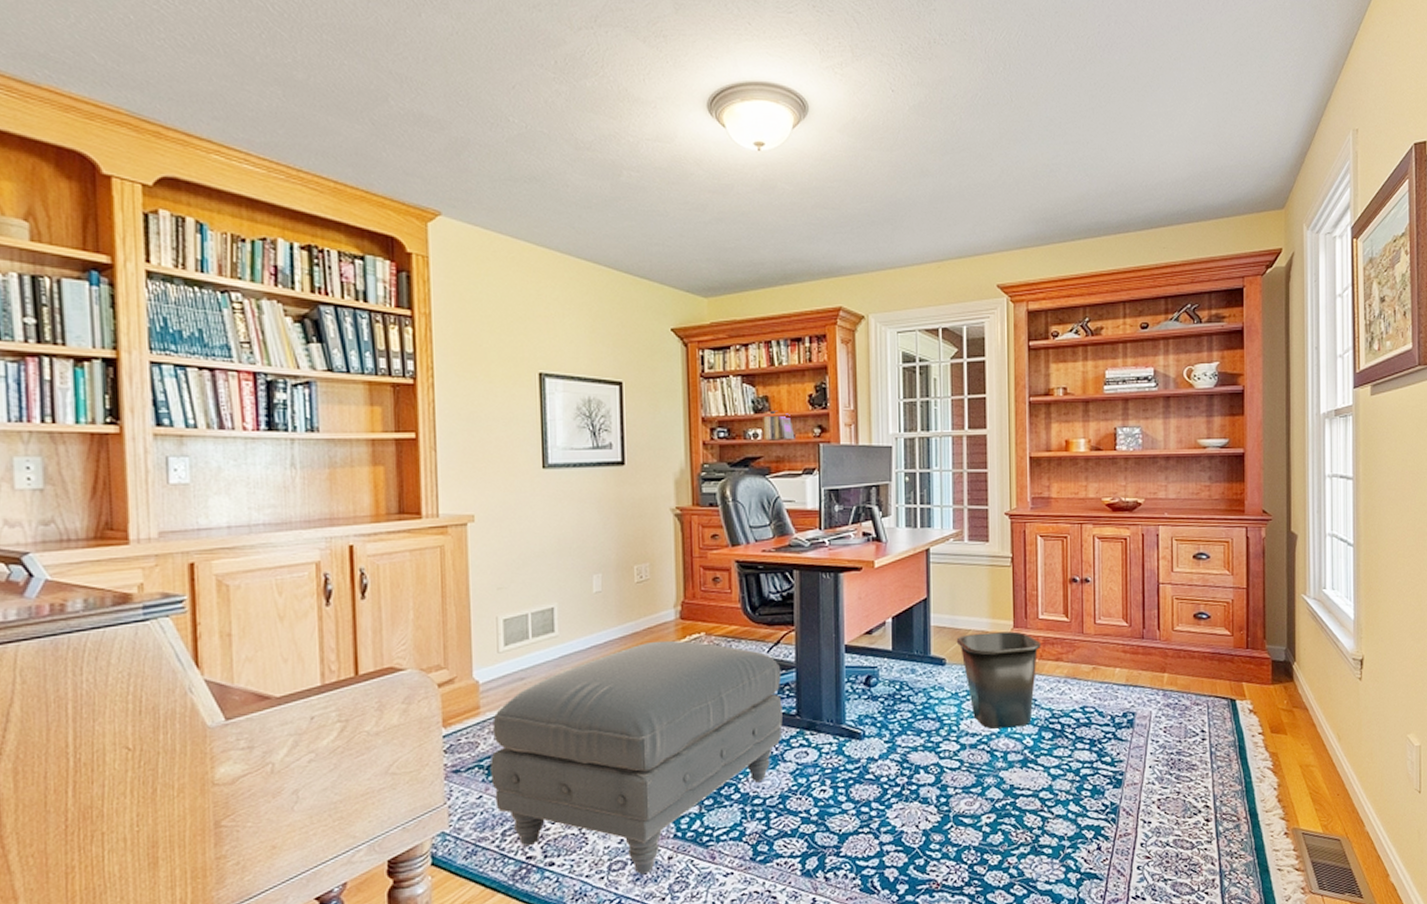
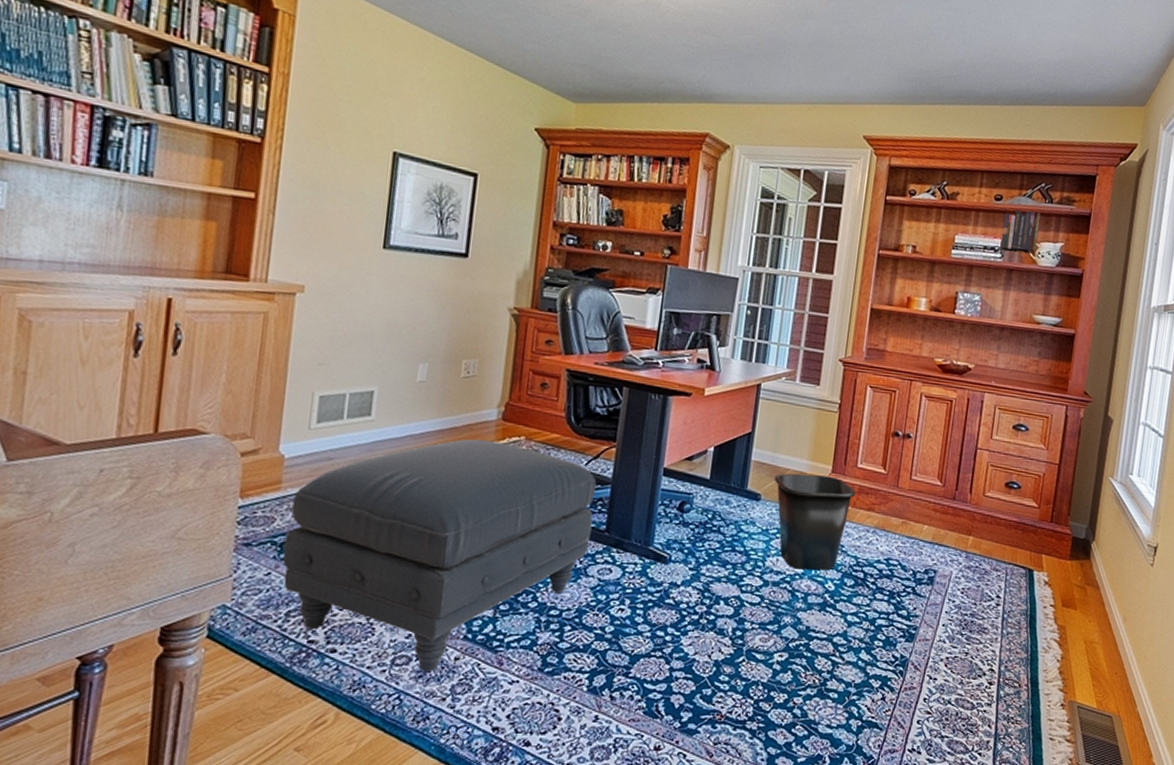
books: present [763,410,795,441] -> none [612,225,645,258]
books: none [1153,334,1191,379] -> present [1000,210,1041,255]

